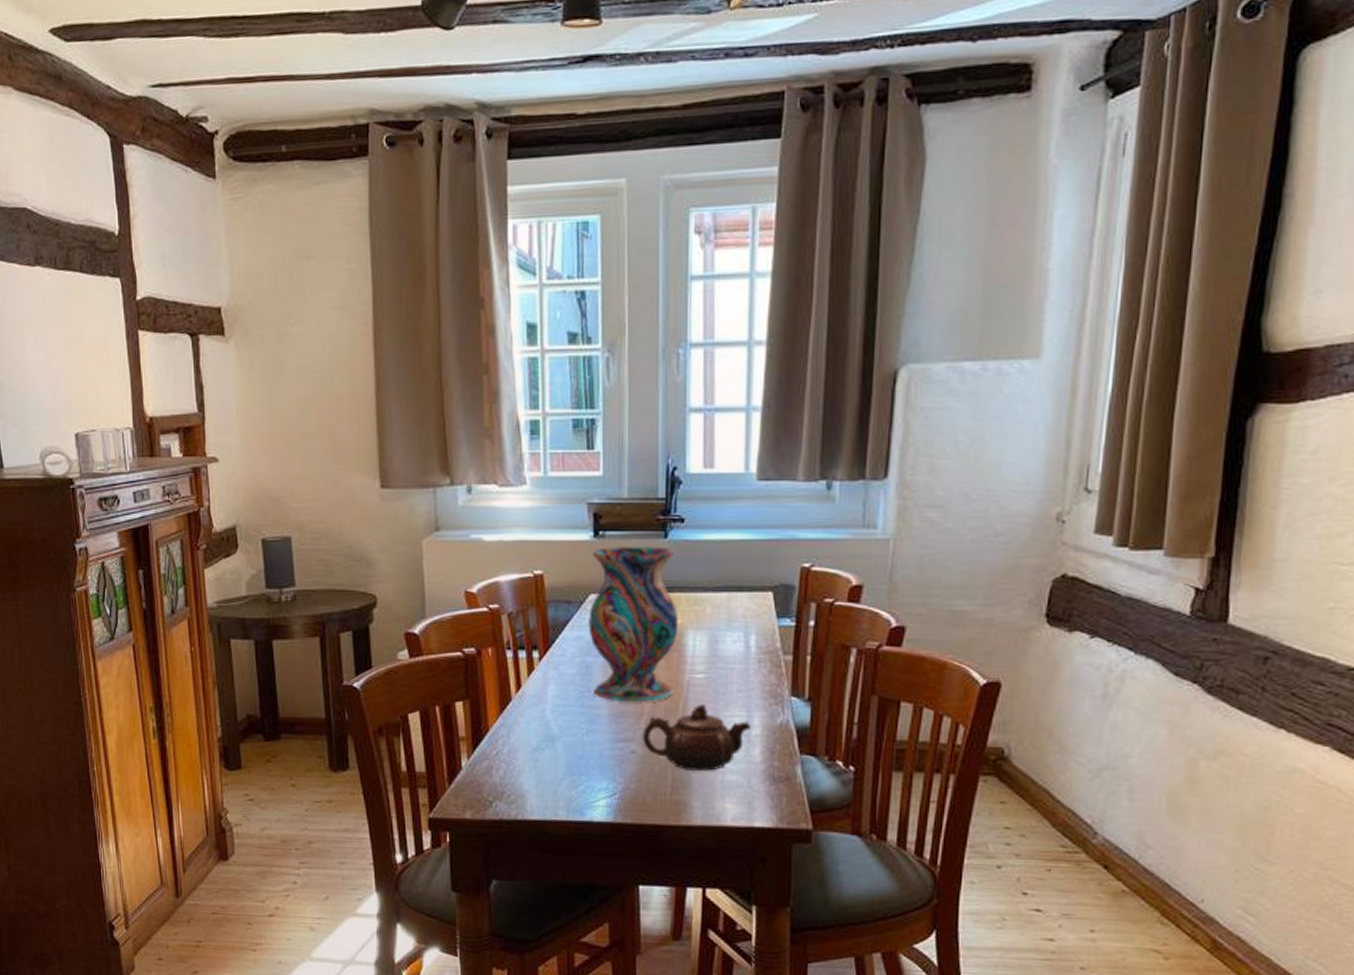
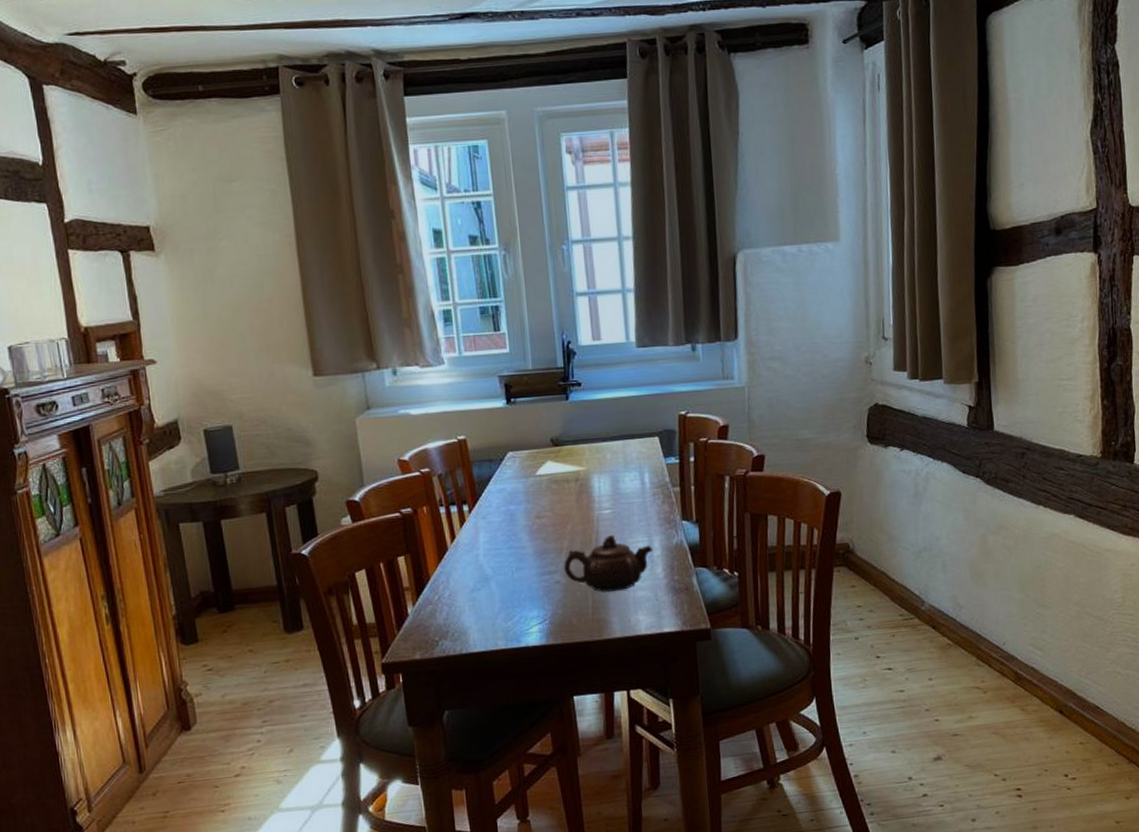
vase: present [588,545,679,702] -> none [506,407,586,541]

